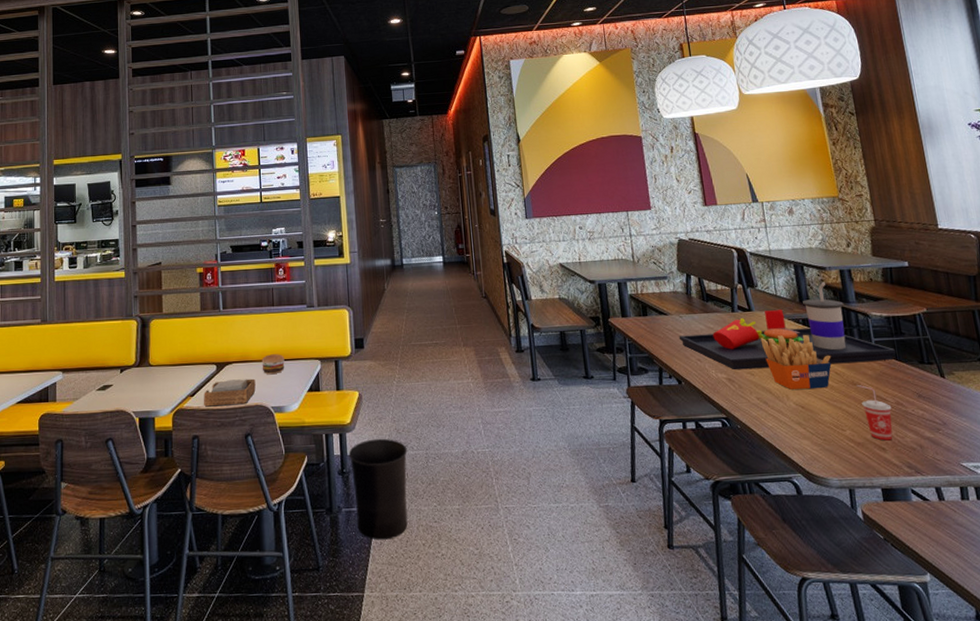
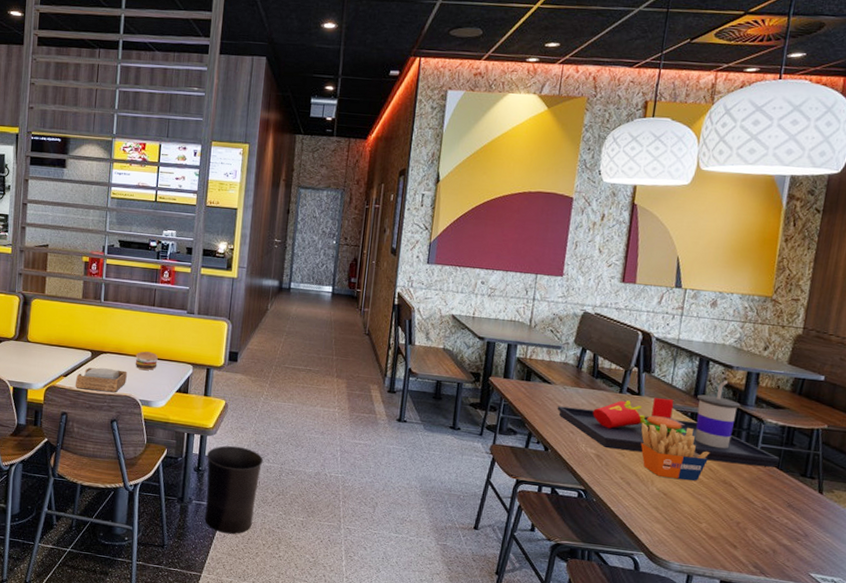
beverage cup: present [856,384,893,441] -> none [726,483,757,540]

